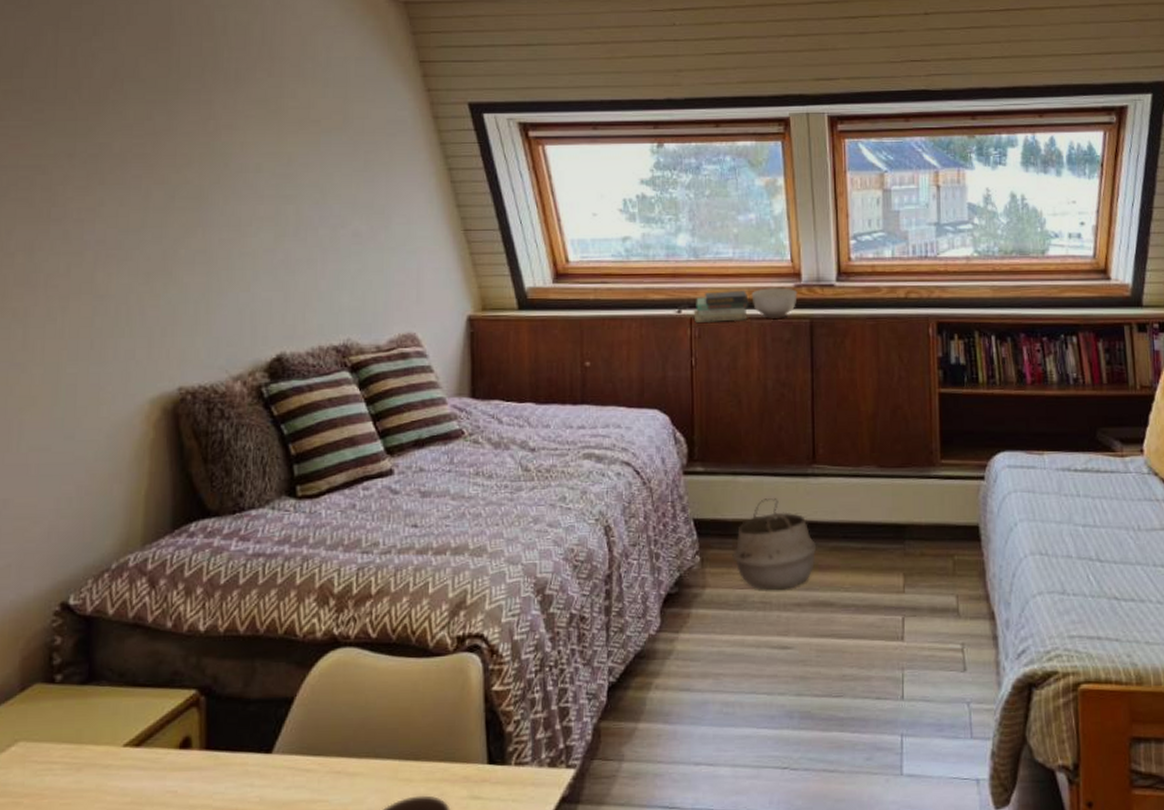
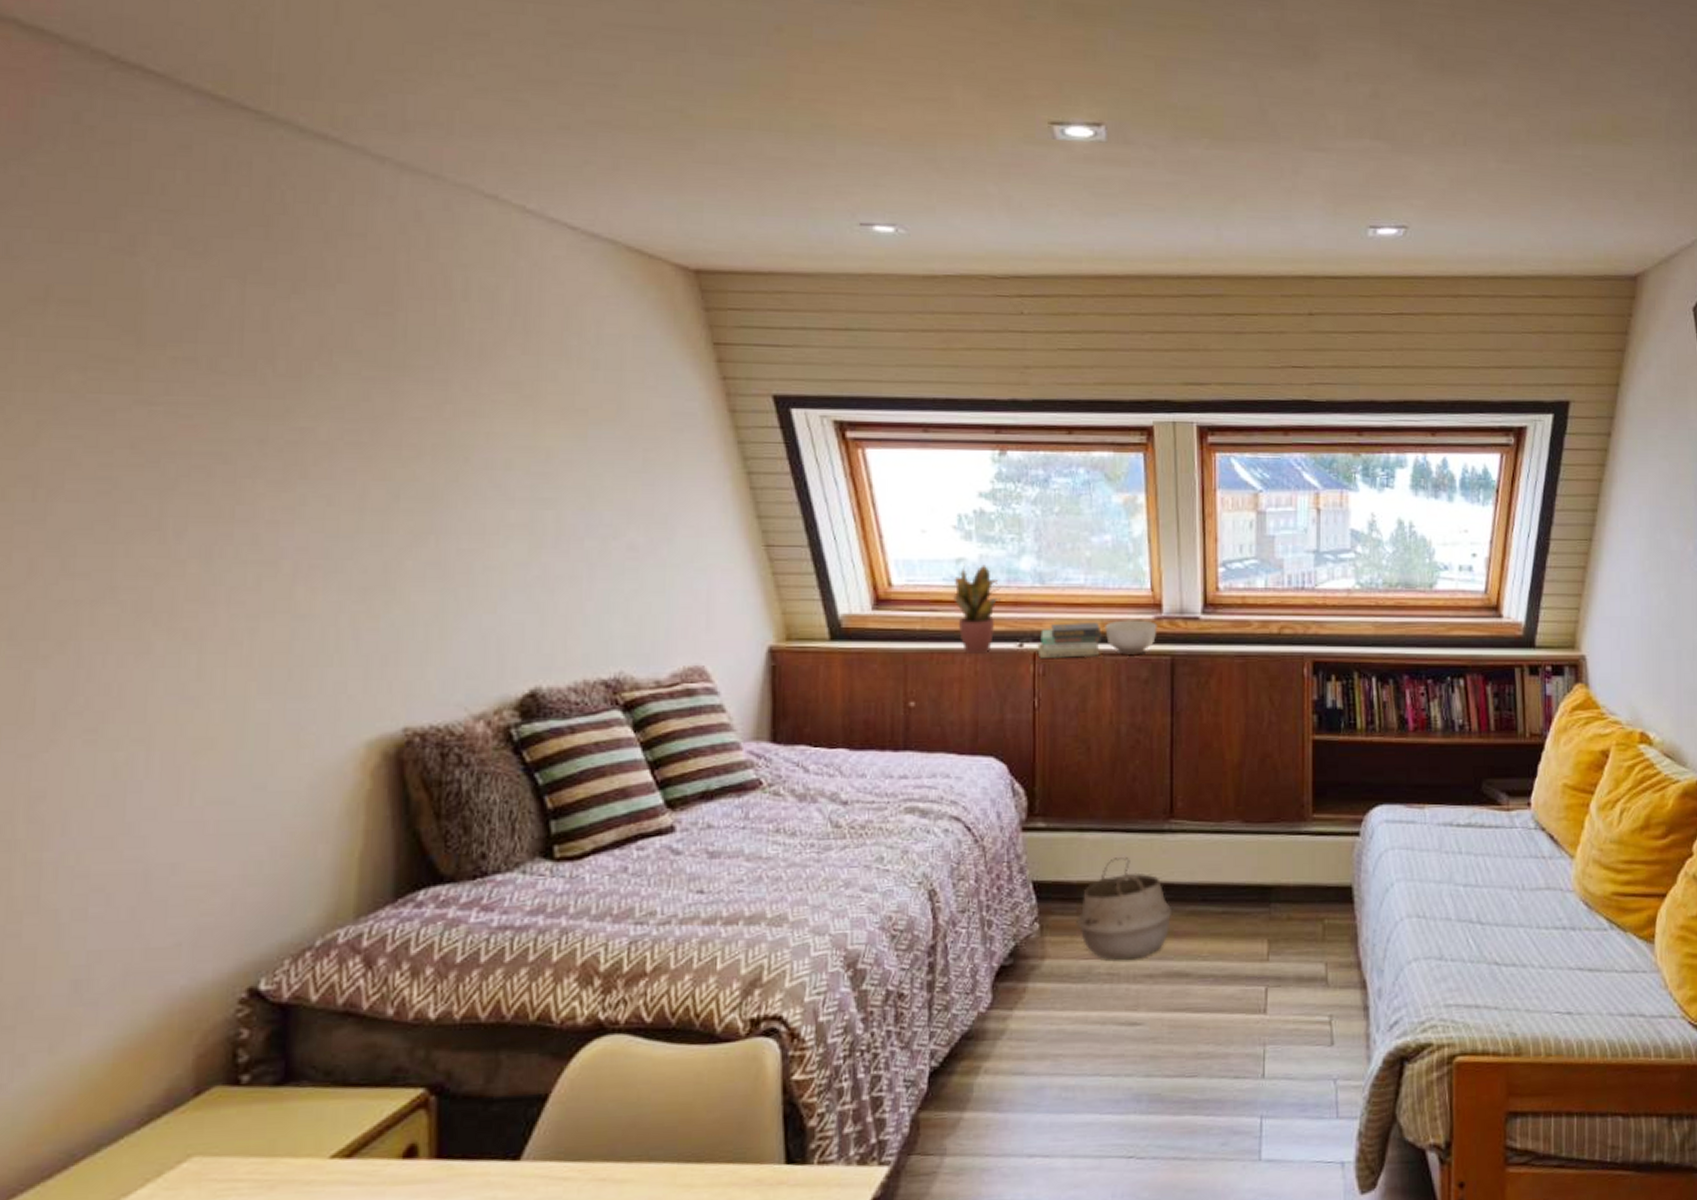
potted plant: none [621,241,661,321] -> present [953,563,1001,655]

